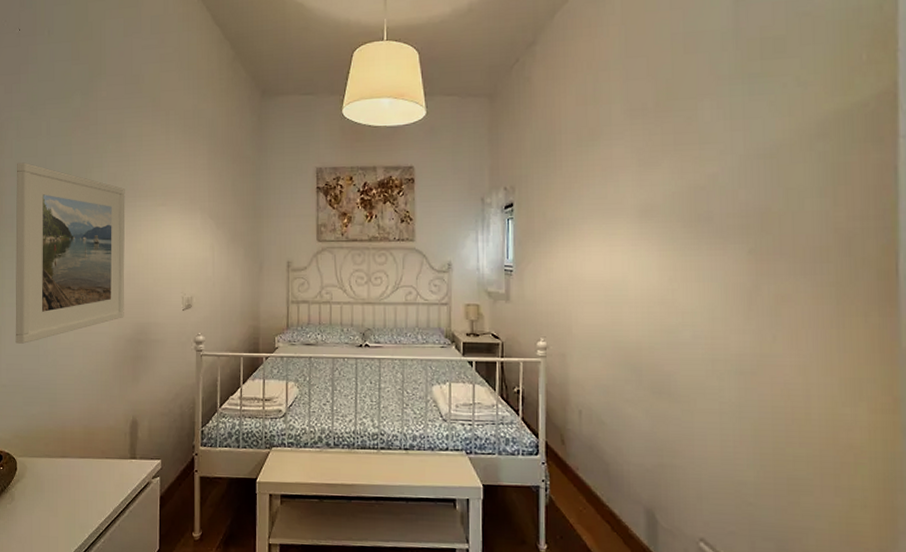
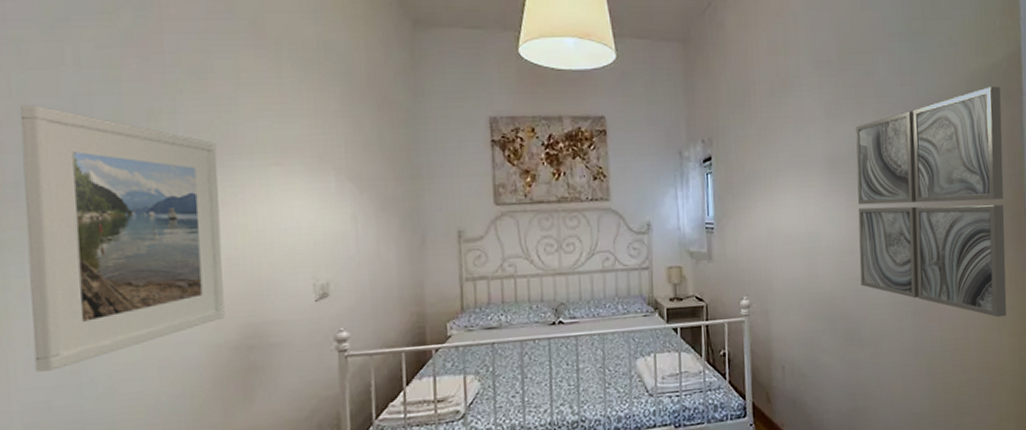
wall art: none [672,128,867,390] -> present [855,86,1007,318]

